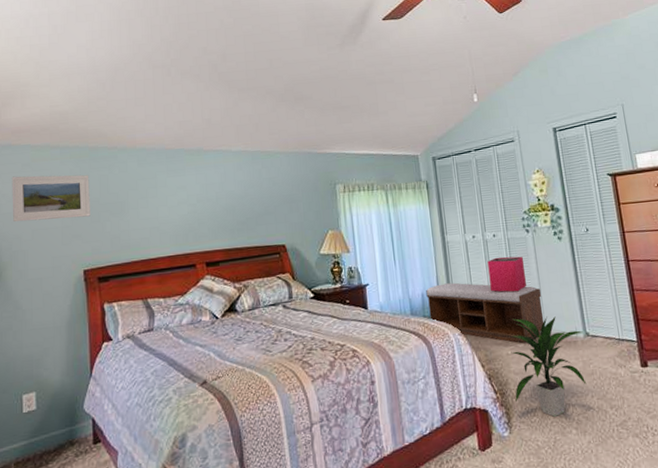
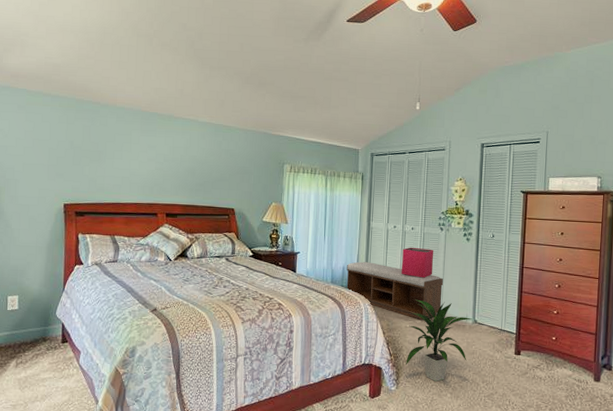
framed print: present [12,174,90,222] -> none [8,115,75,159]

